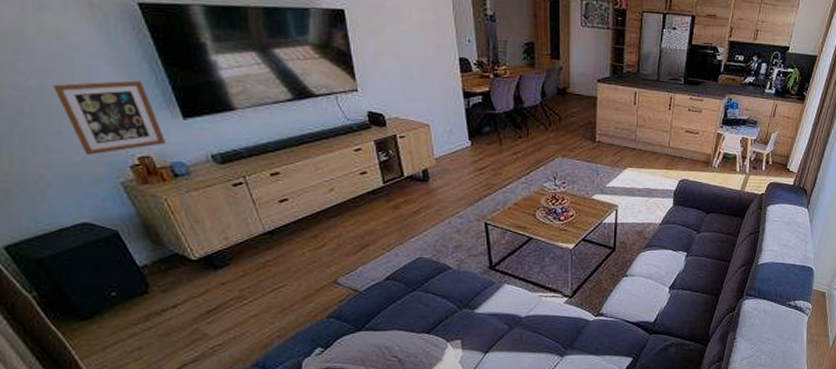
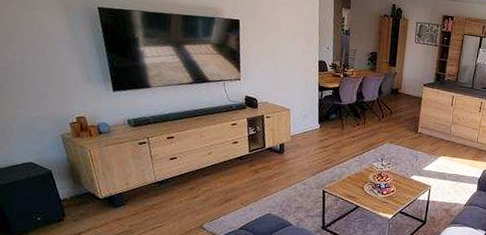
picture frame: present [53,80,167,156] -> none [30,60,99,113]

